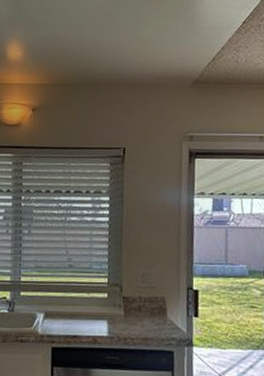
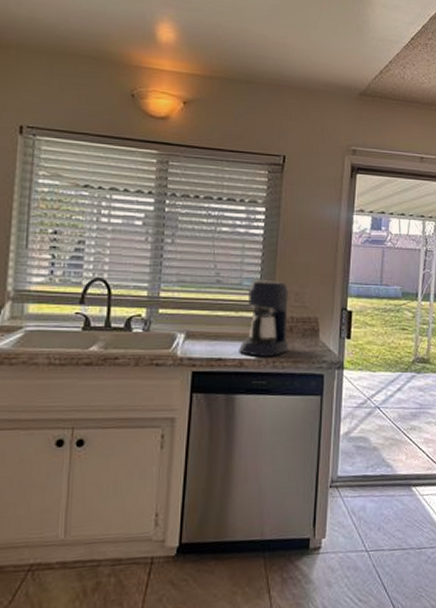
coffee maker: none [92,263,139,334] -> present [239,280,290,357]

